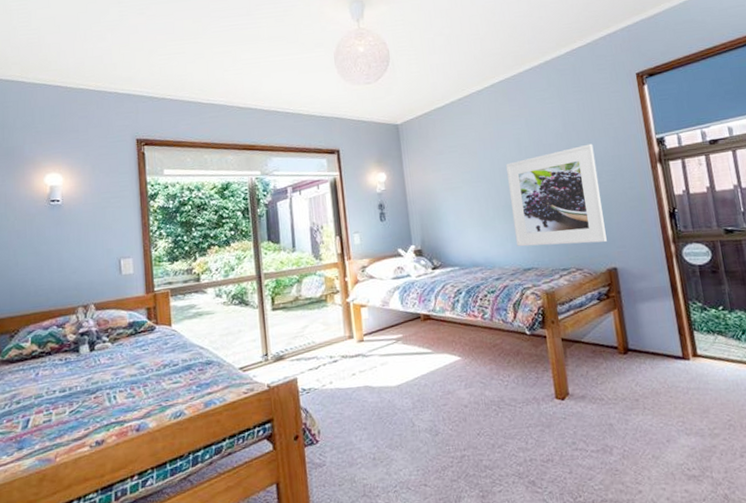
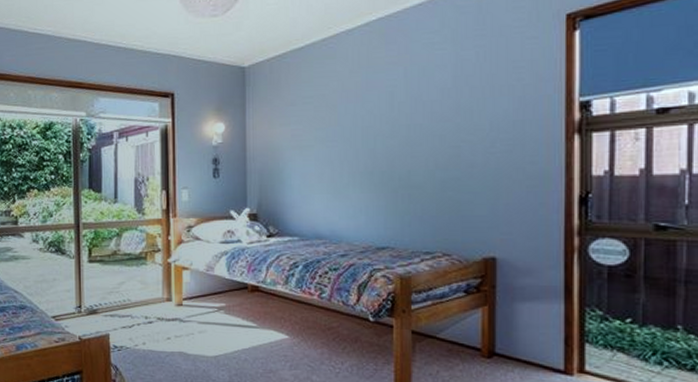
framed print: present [506,143,607,247] -> none [371,103,490,227]

